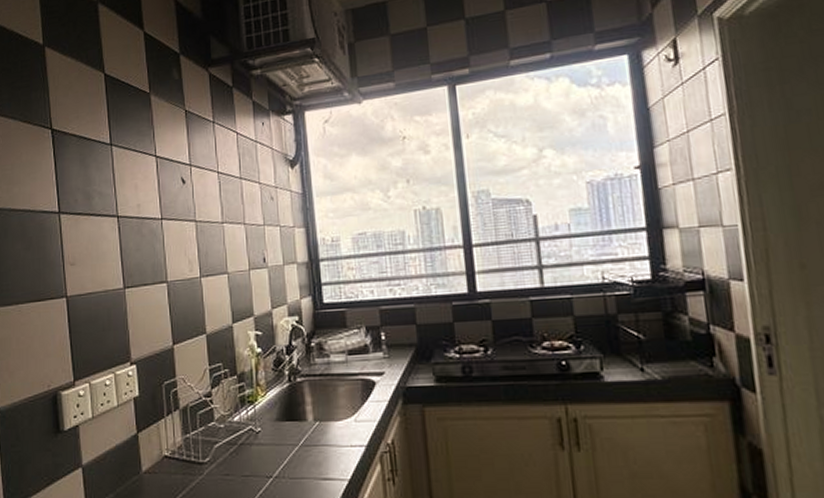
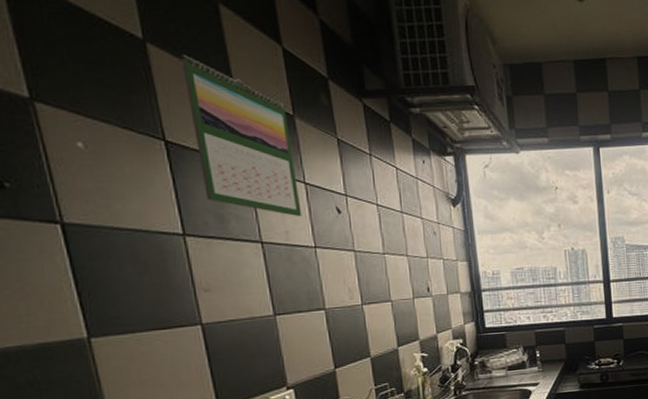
calendar: none [68,52,152,189] -> present [181,54,302,216]

